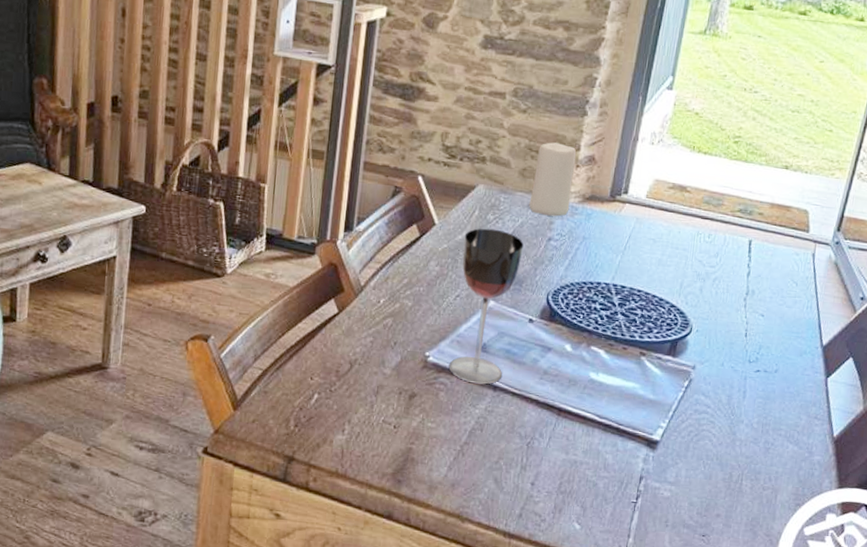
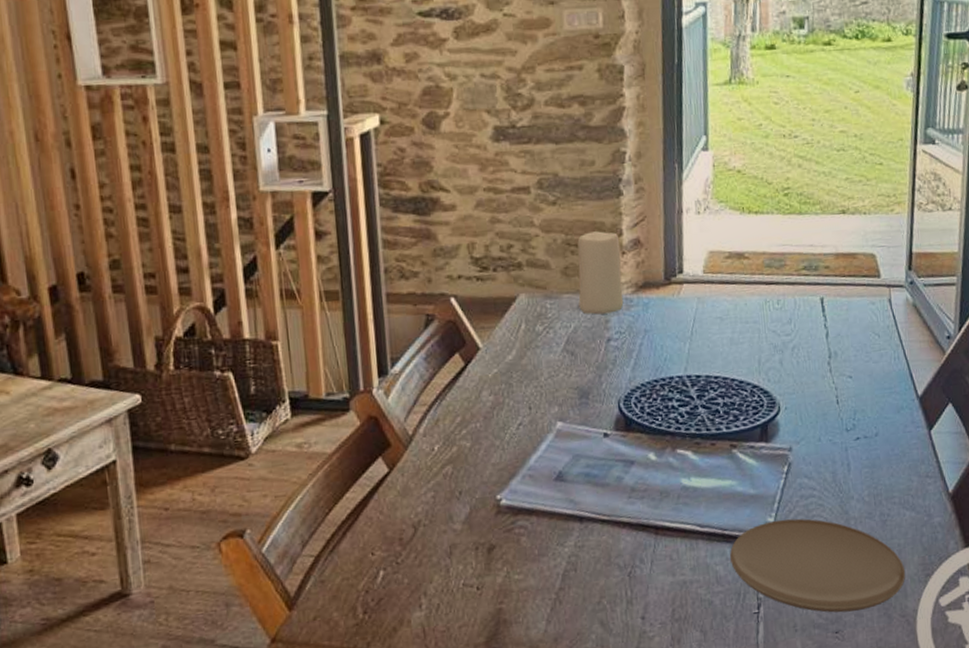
wineglass: present [449,228,524,385] -> none [514,340,586,519]
plate: none [620,426,778,522] -> present [730,518,906,613]

